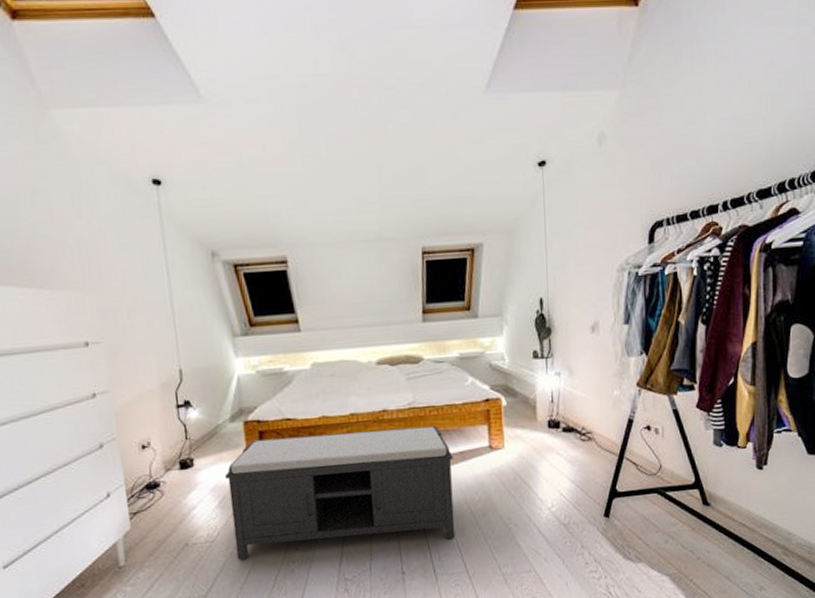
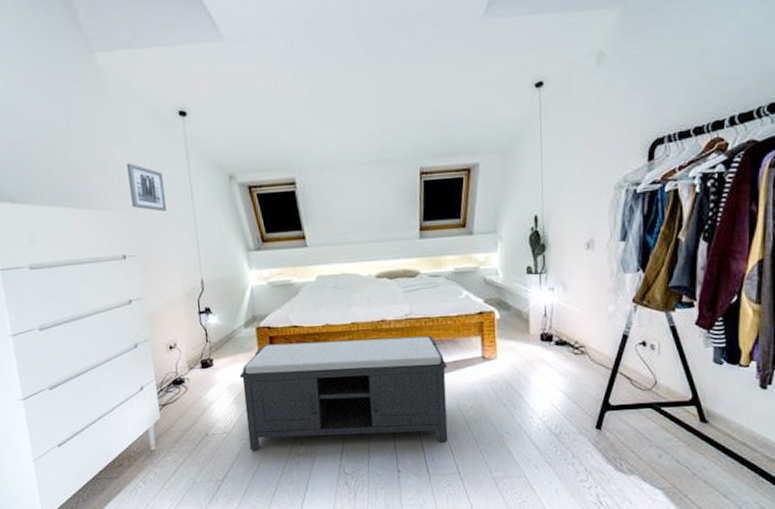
wall art: none [89,236,138,292] -> present [127,163,167,212]

